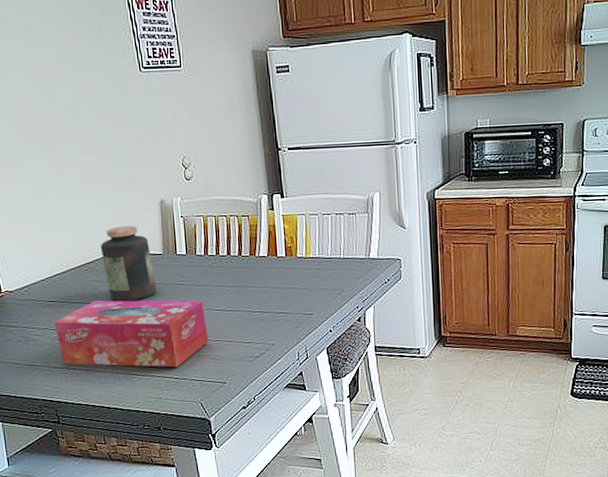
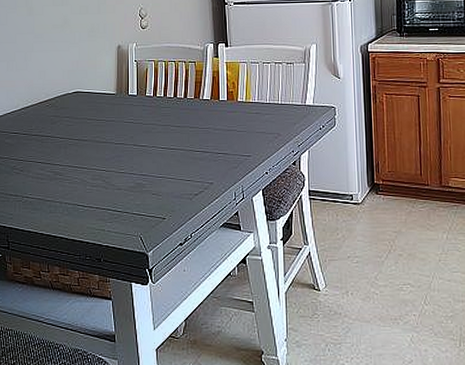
tissue box: present [54,300,209,368] -> none [14,134,152,201]
jar: present [100,225,157,302] -> none [61,67,108,137]

